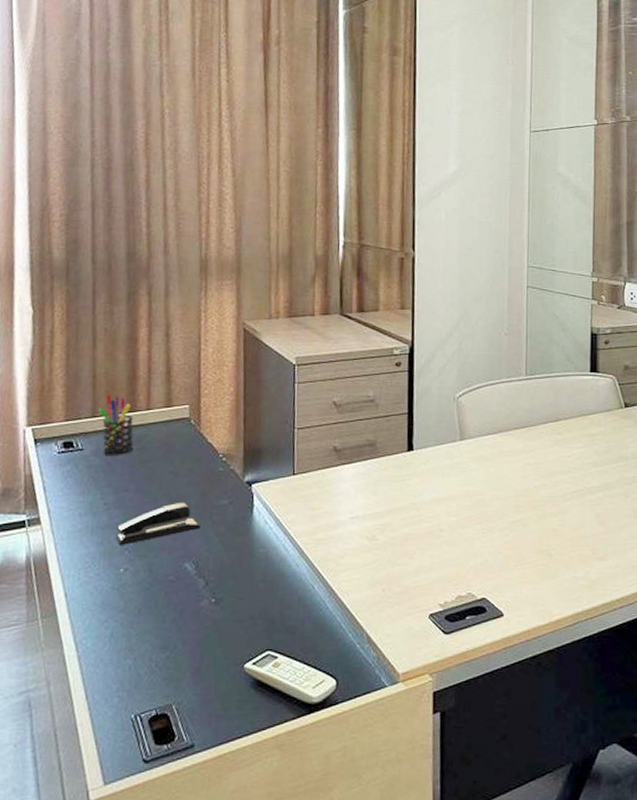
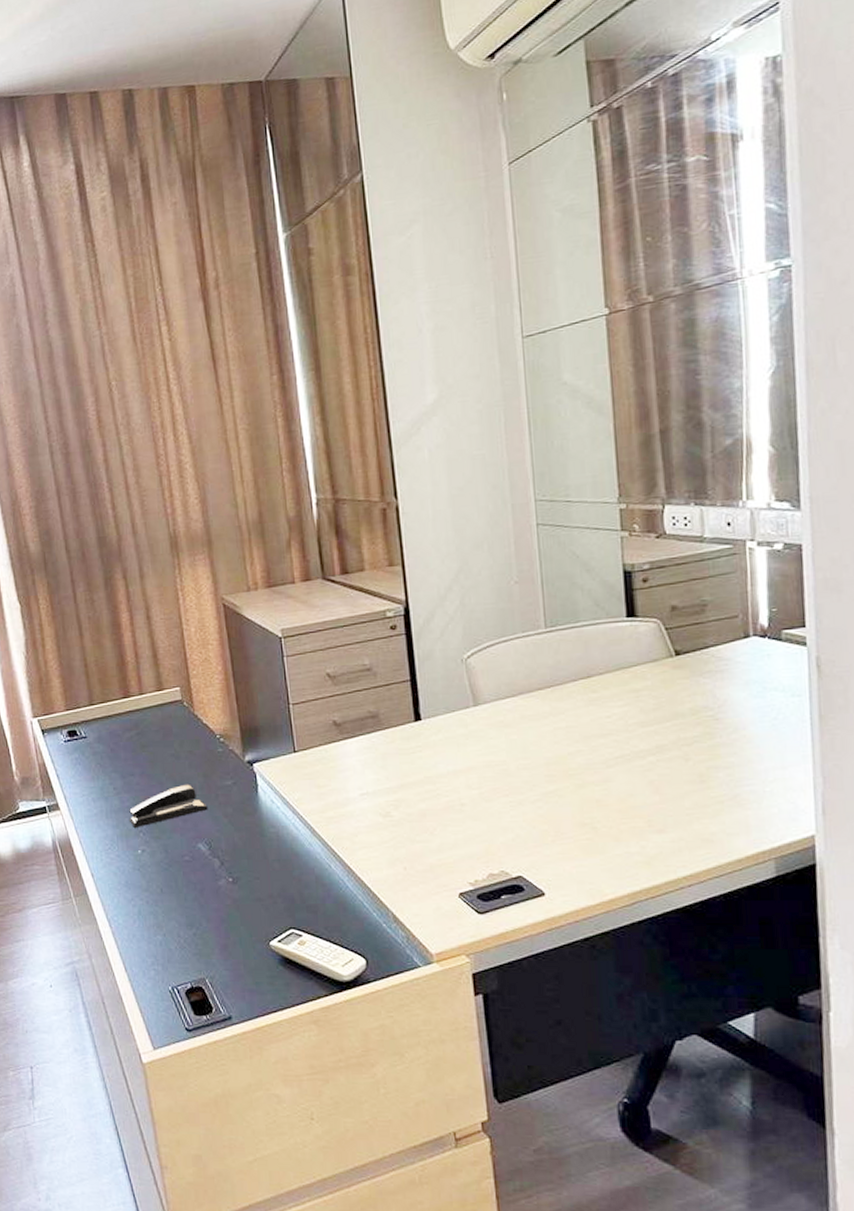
pen holder: present [99,394,134,455] -> none [95,682,133,741]

